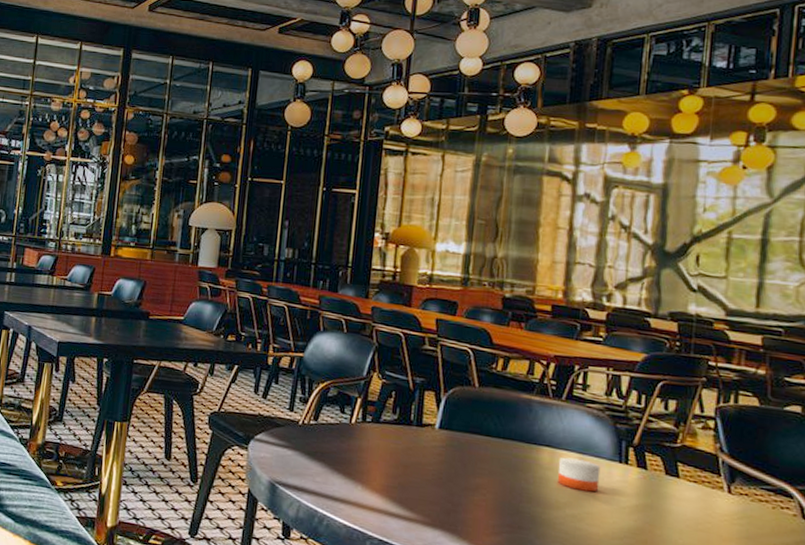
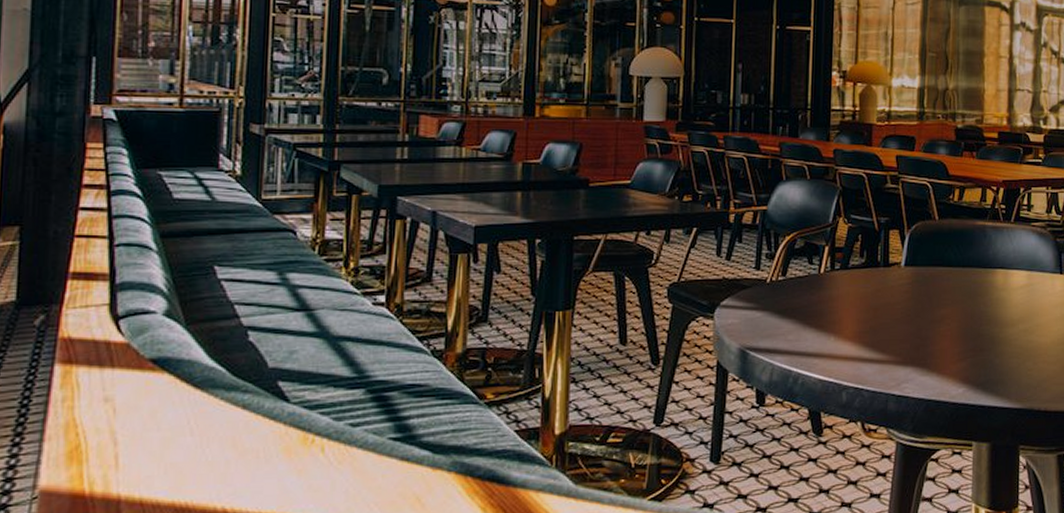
candle: present [557,457,601,492] -> none [1010,275,1046,305]

